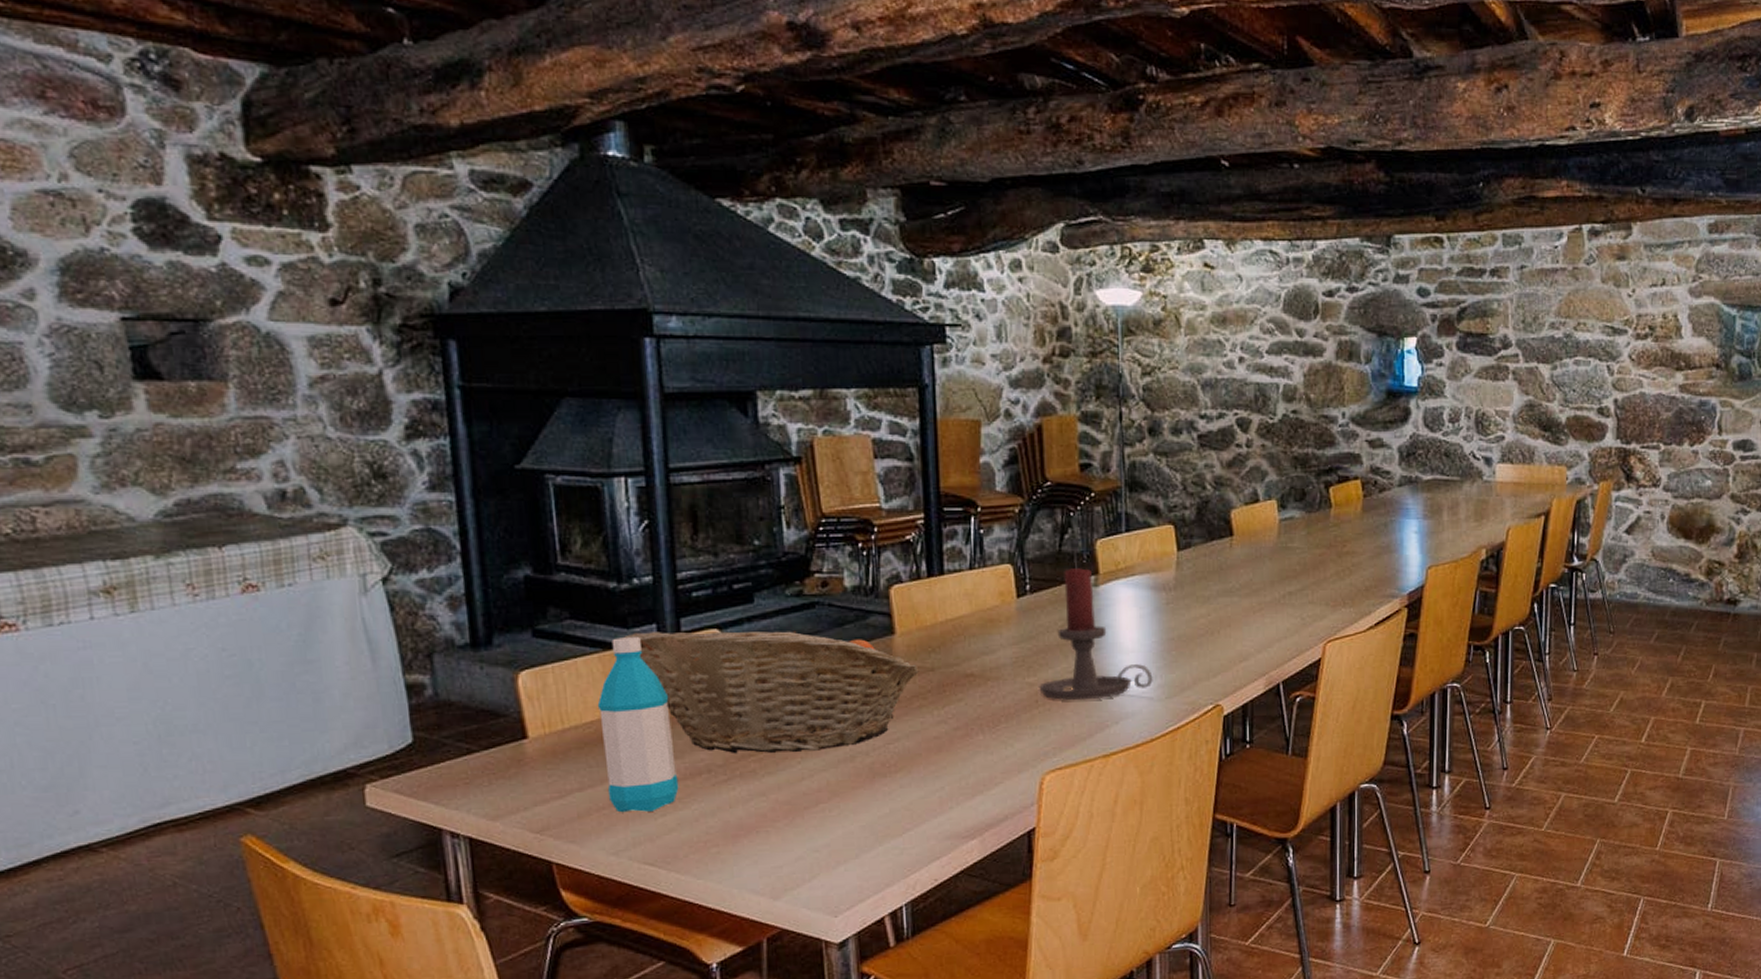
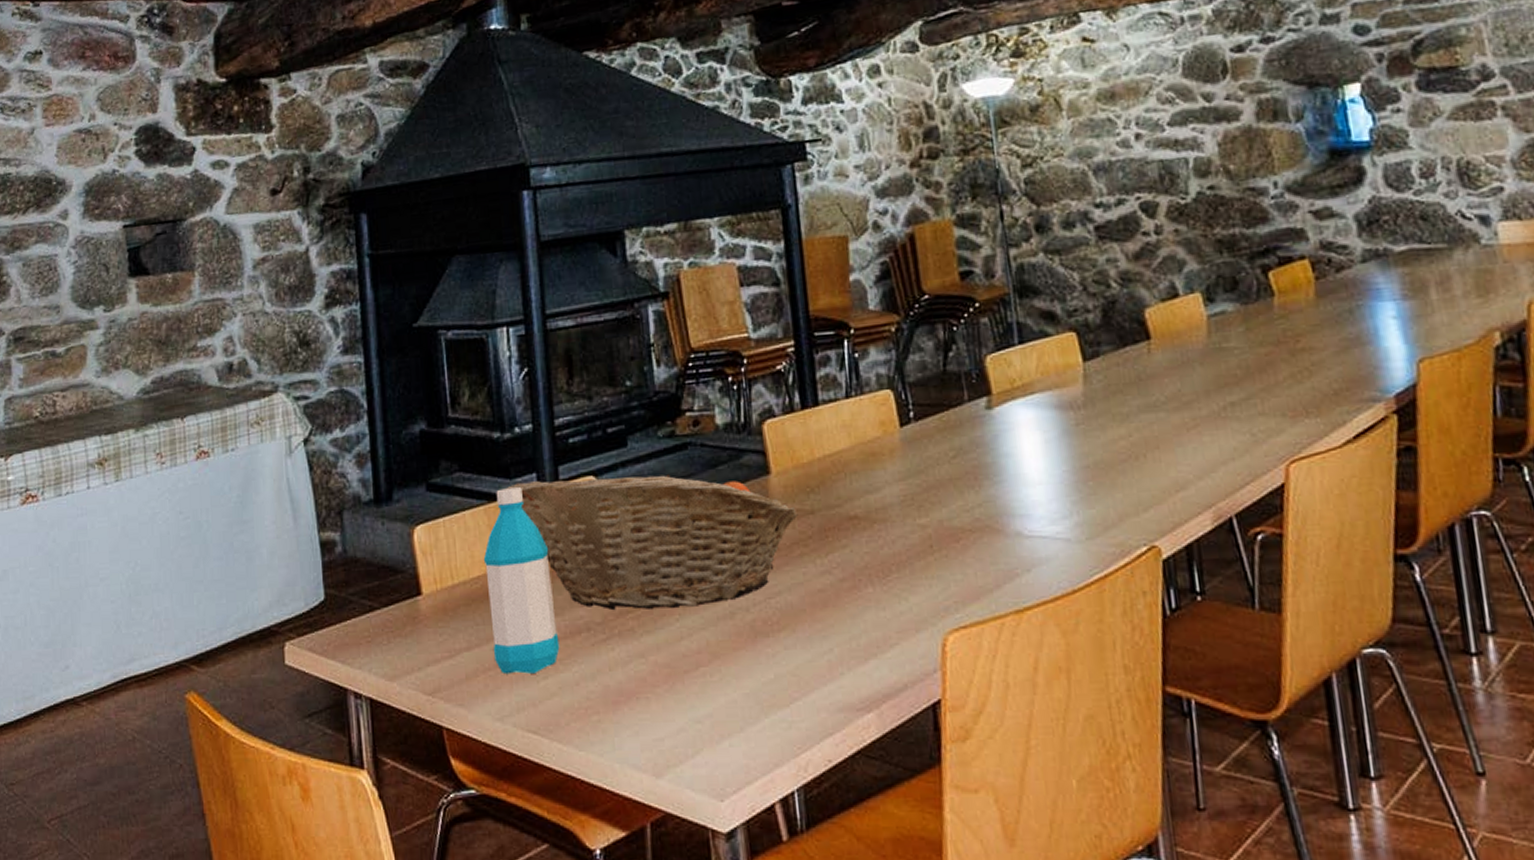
candle holder: present [1039,567,1153,701] -> none [932,388,1069,545]

